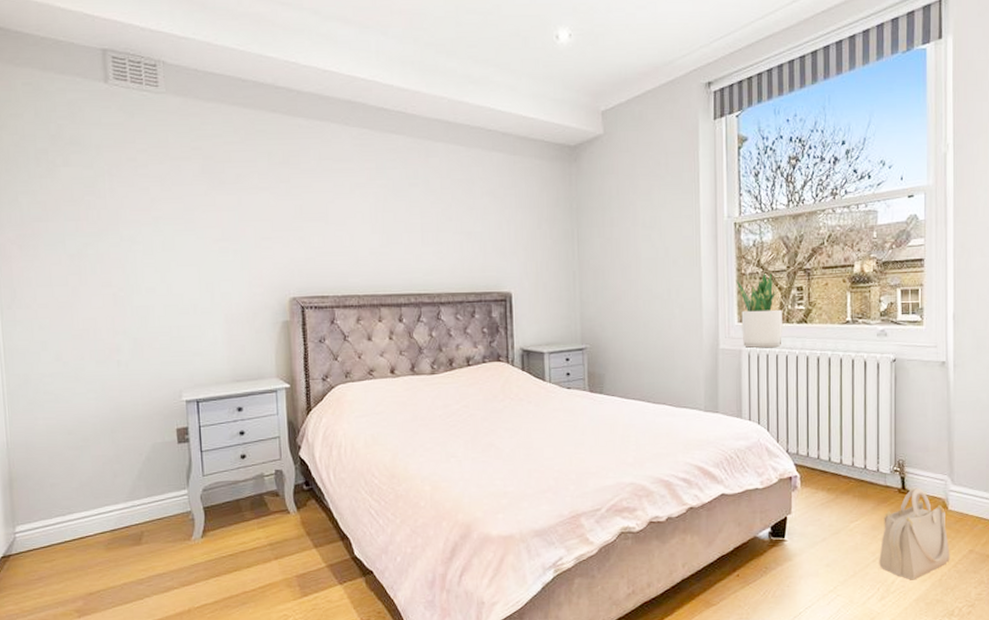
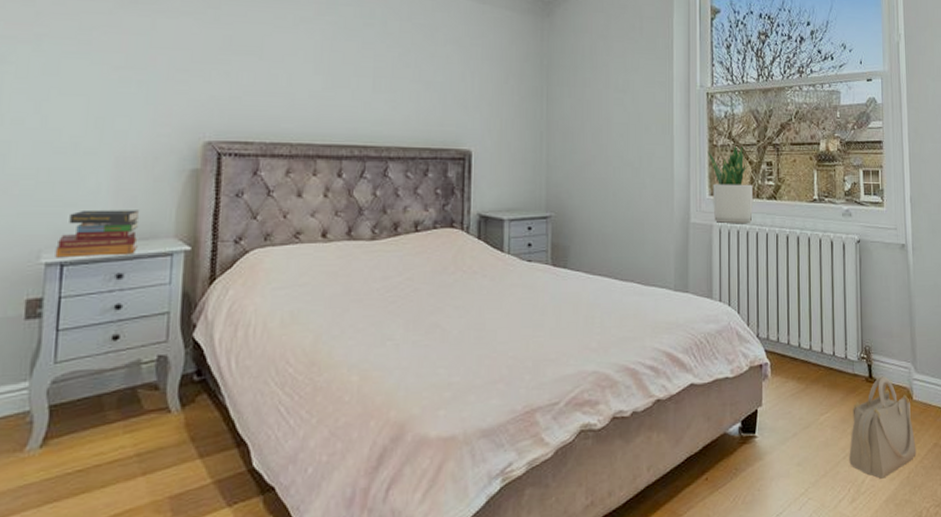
books: none [191,356,250,396] -> present [55,209,139,258]

